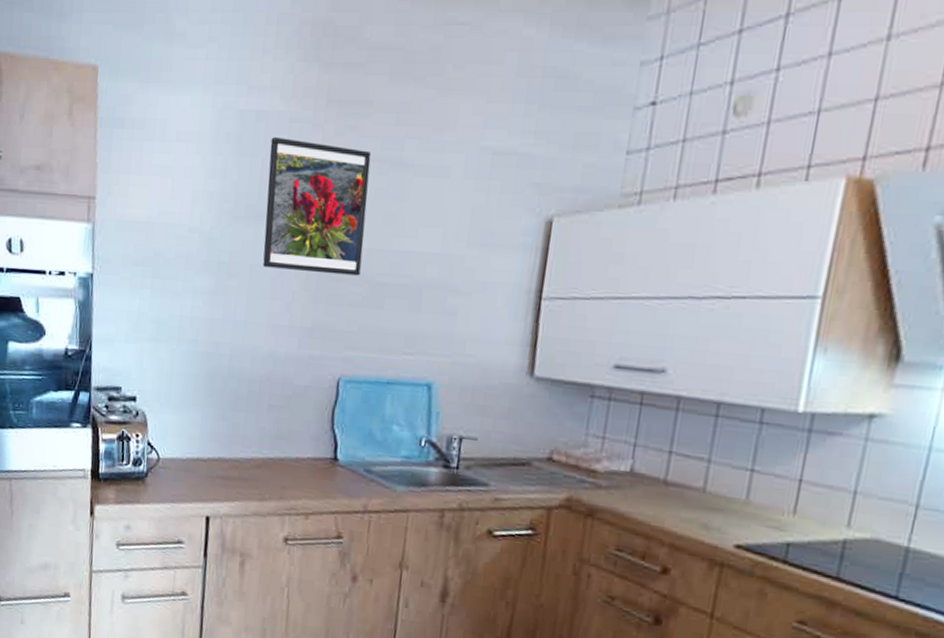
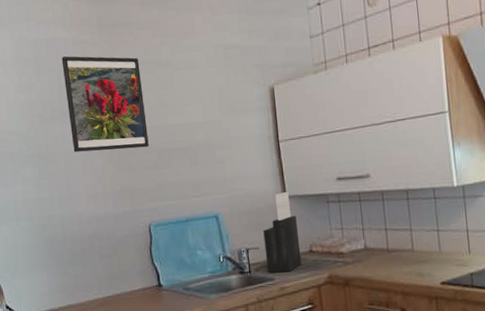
knife block: none [482,370,541,480] -> present [263,192,302,273]

